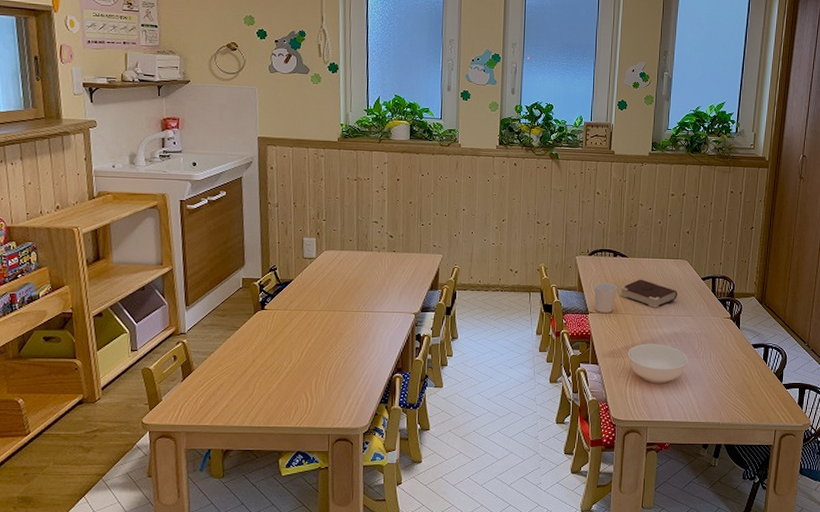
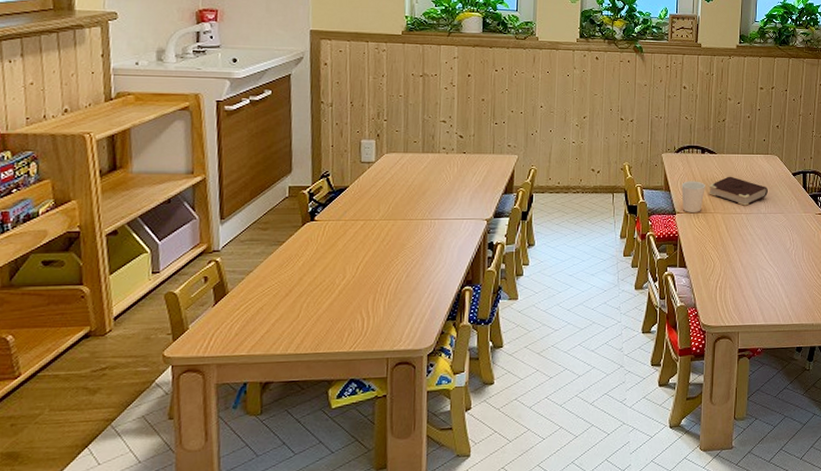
bowl: present [627,343,689,384] -> none [717,243,780,286]

